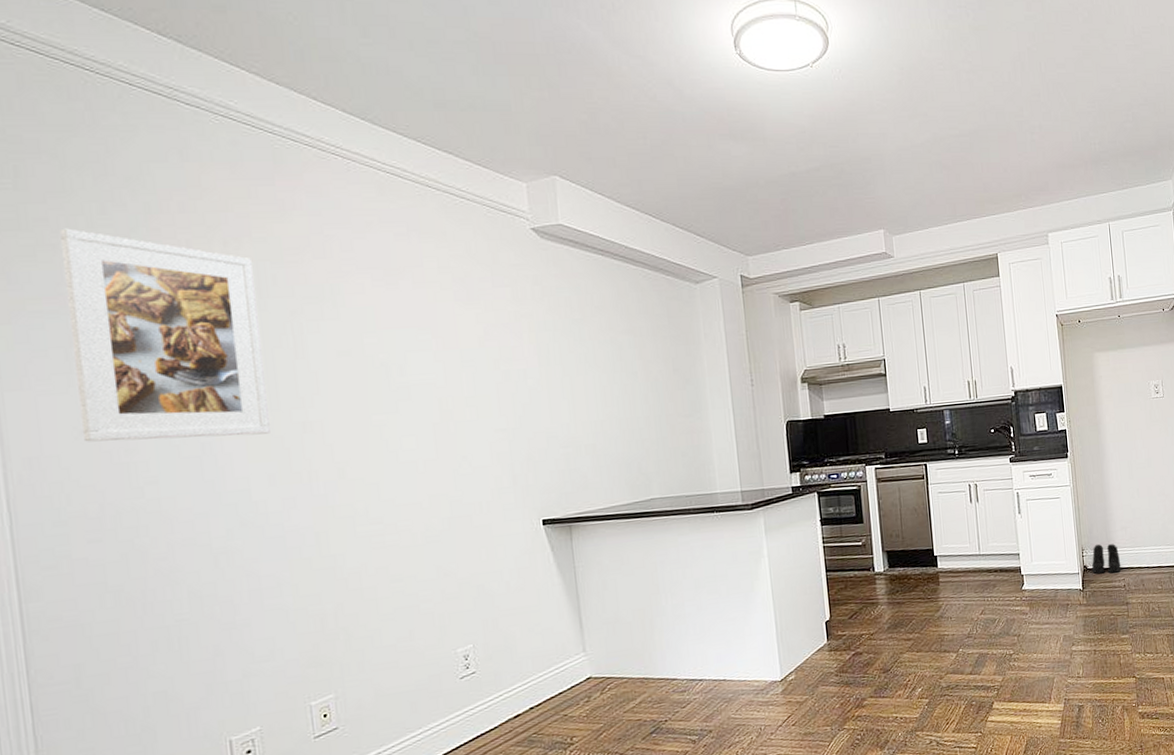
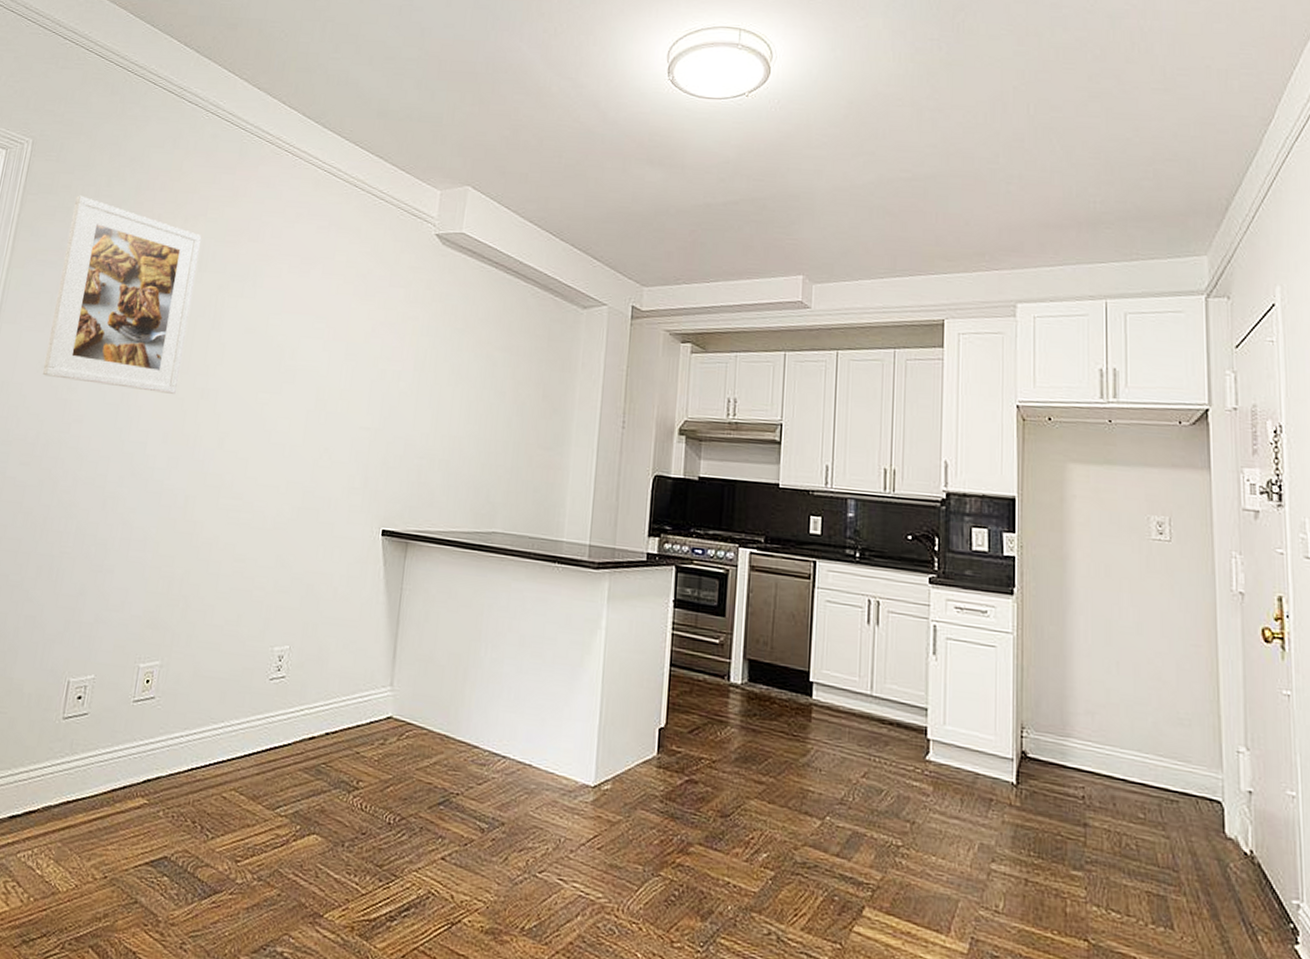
boots: present [1091,544,1122,574] -> none [1033,724,1081,775]

